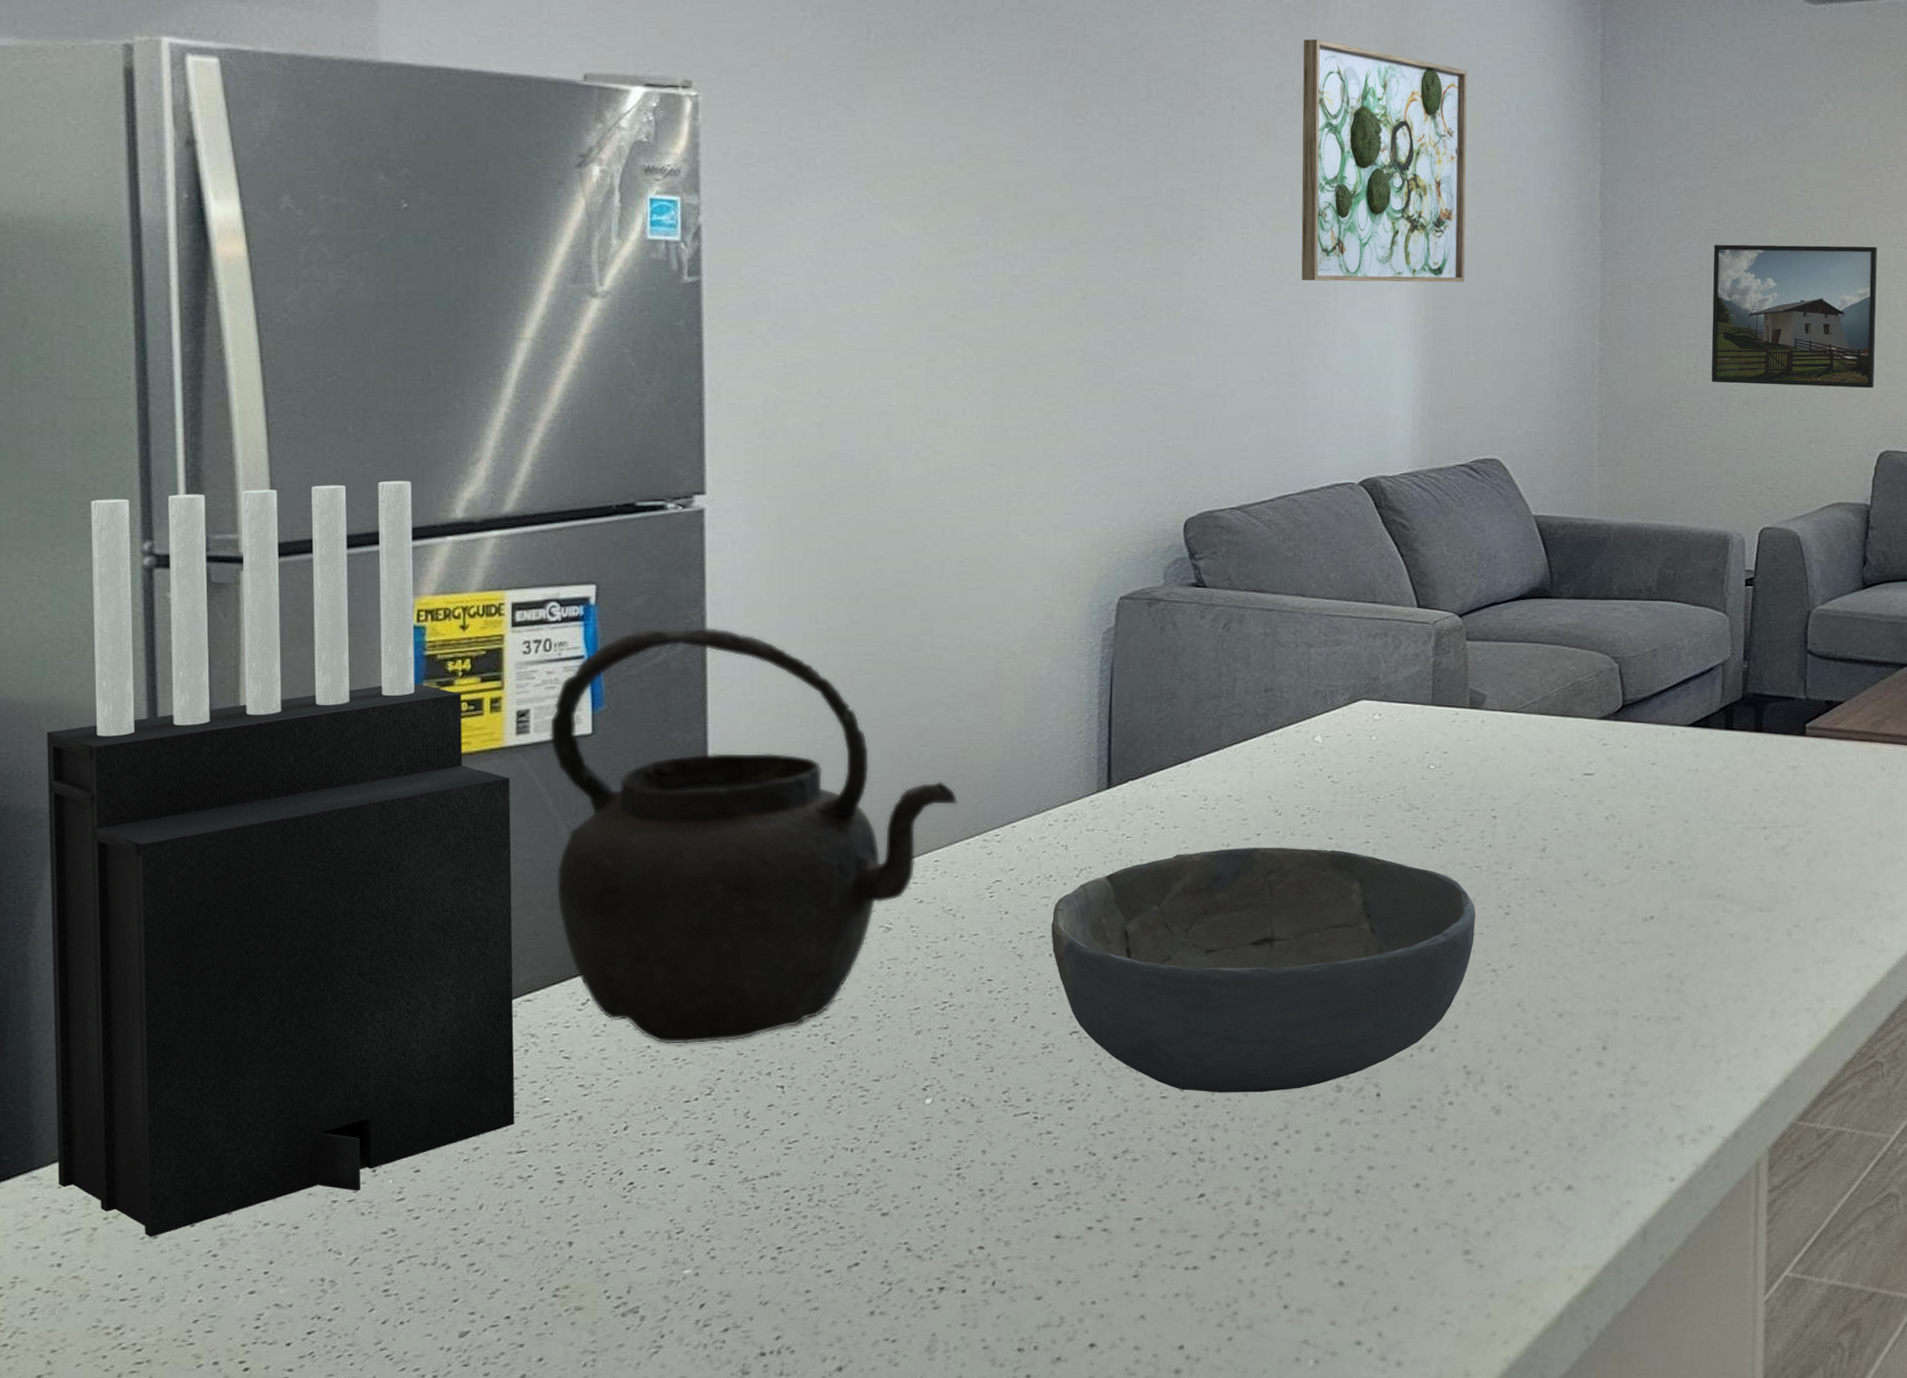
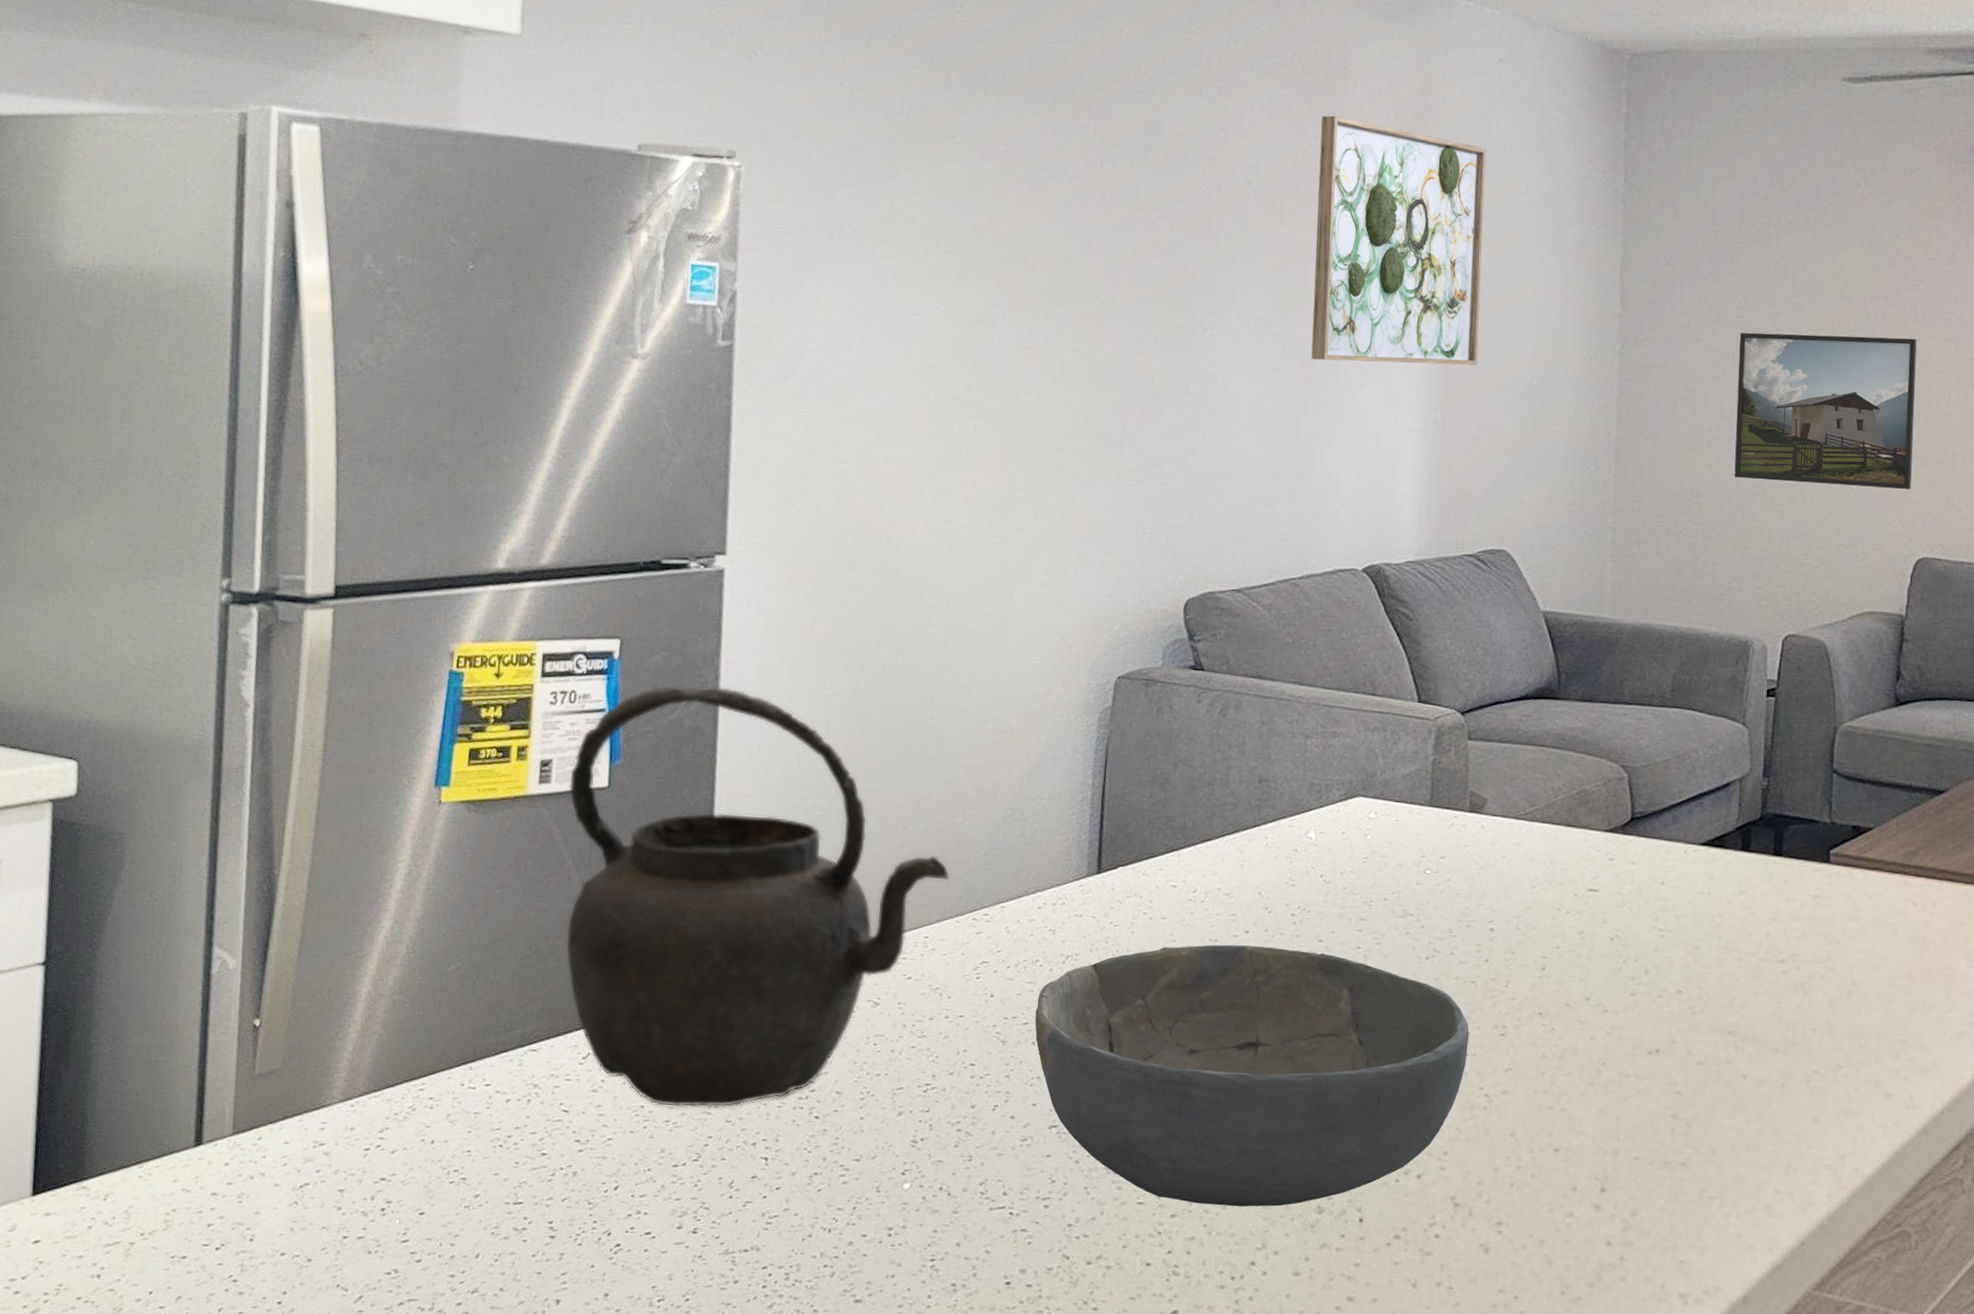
knife block: present [47,481,515,1238] -> none [104,529,531,1257]

